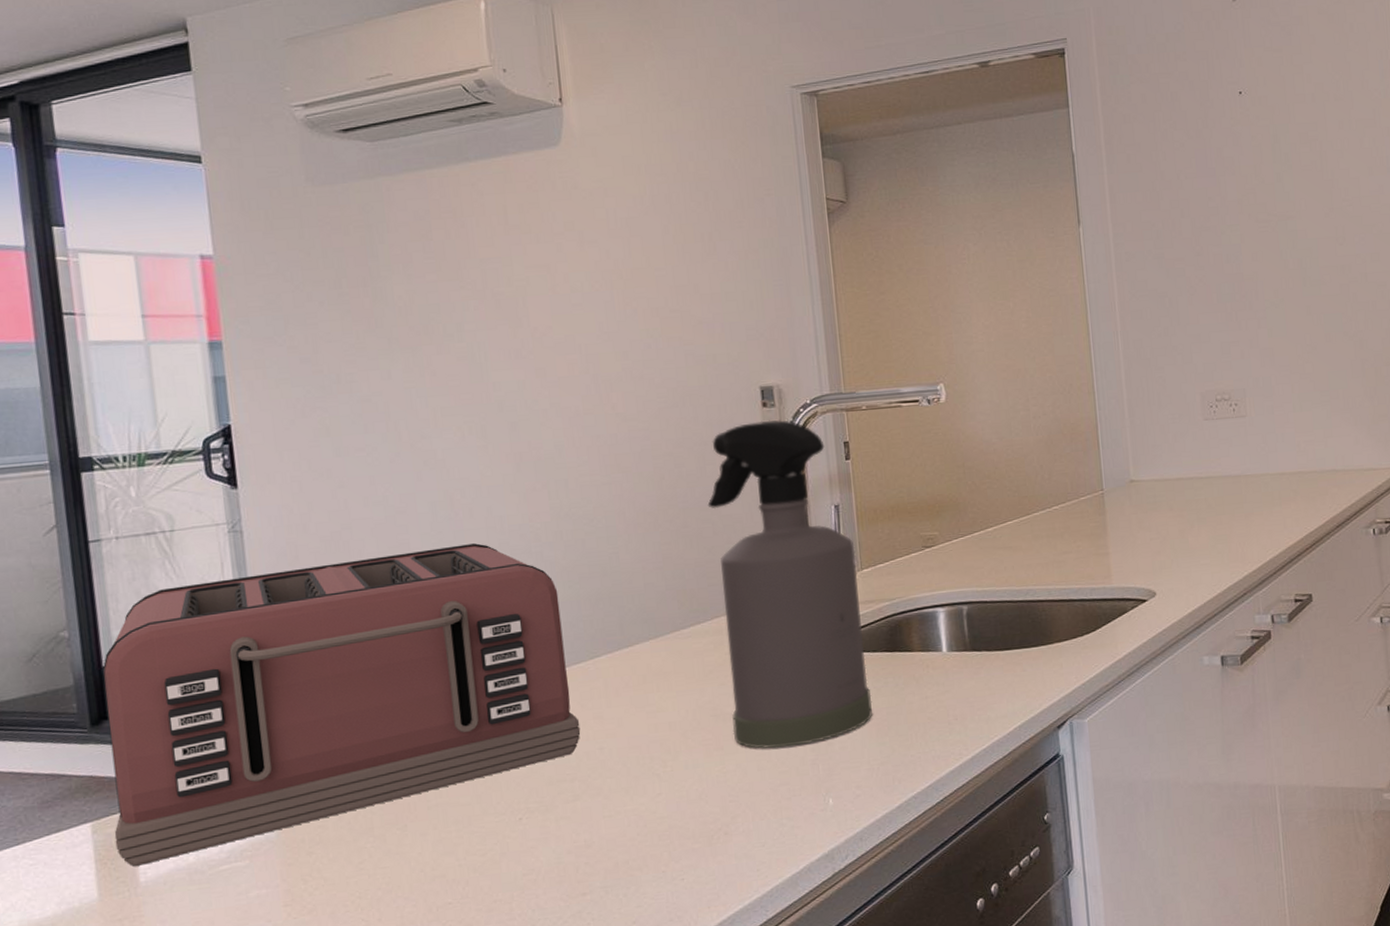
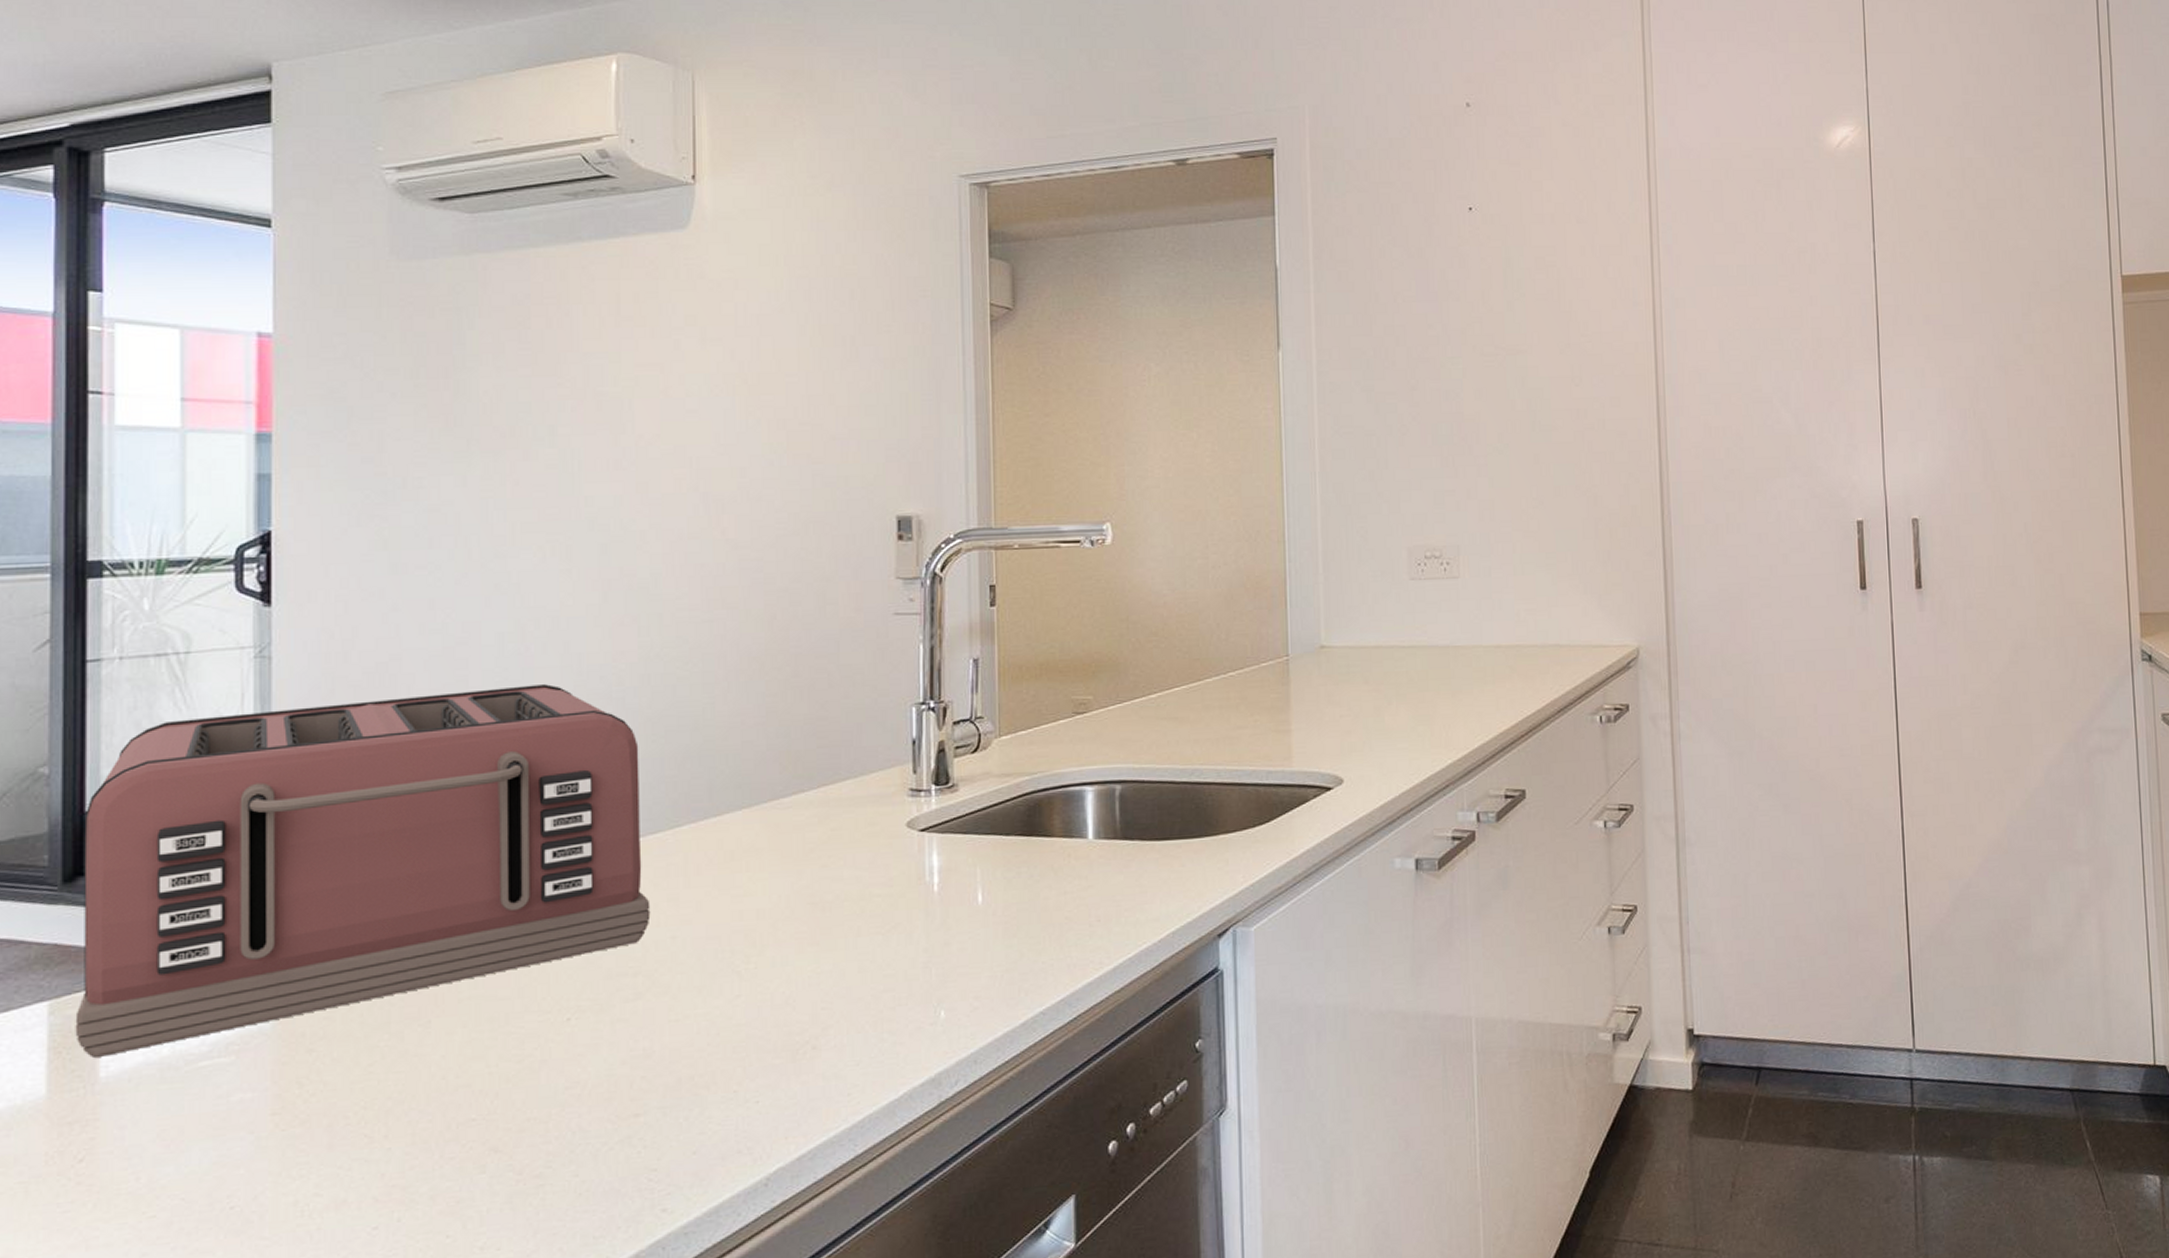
spray bottle: present [707,420,874,749] -> none [824,555,1001,946]

